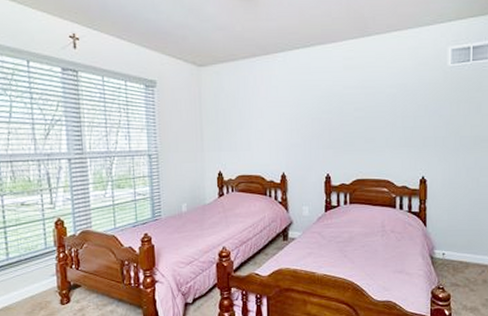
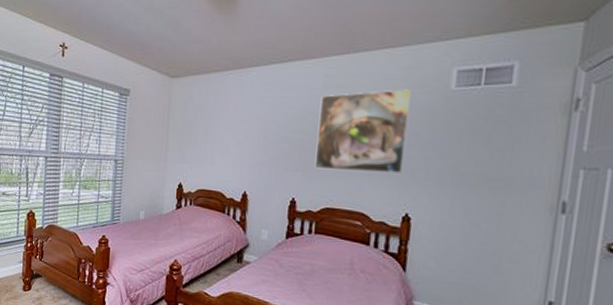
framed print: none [343,68,417,145] -> present [314,89,411,174]

